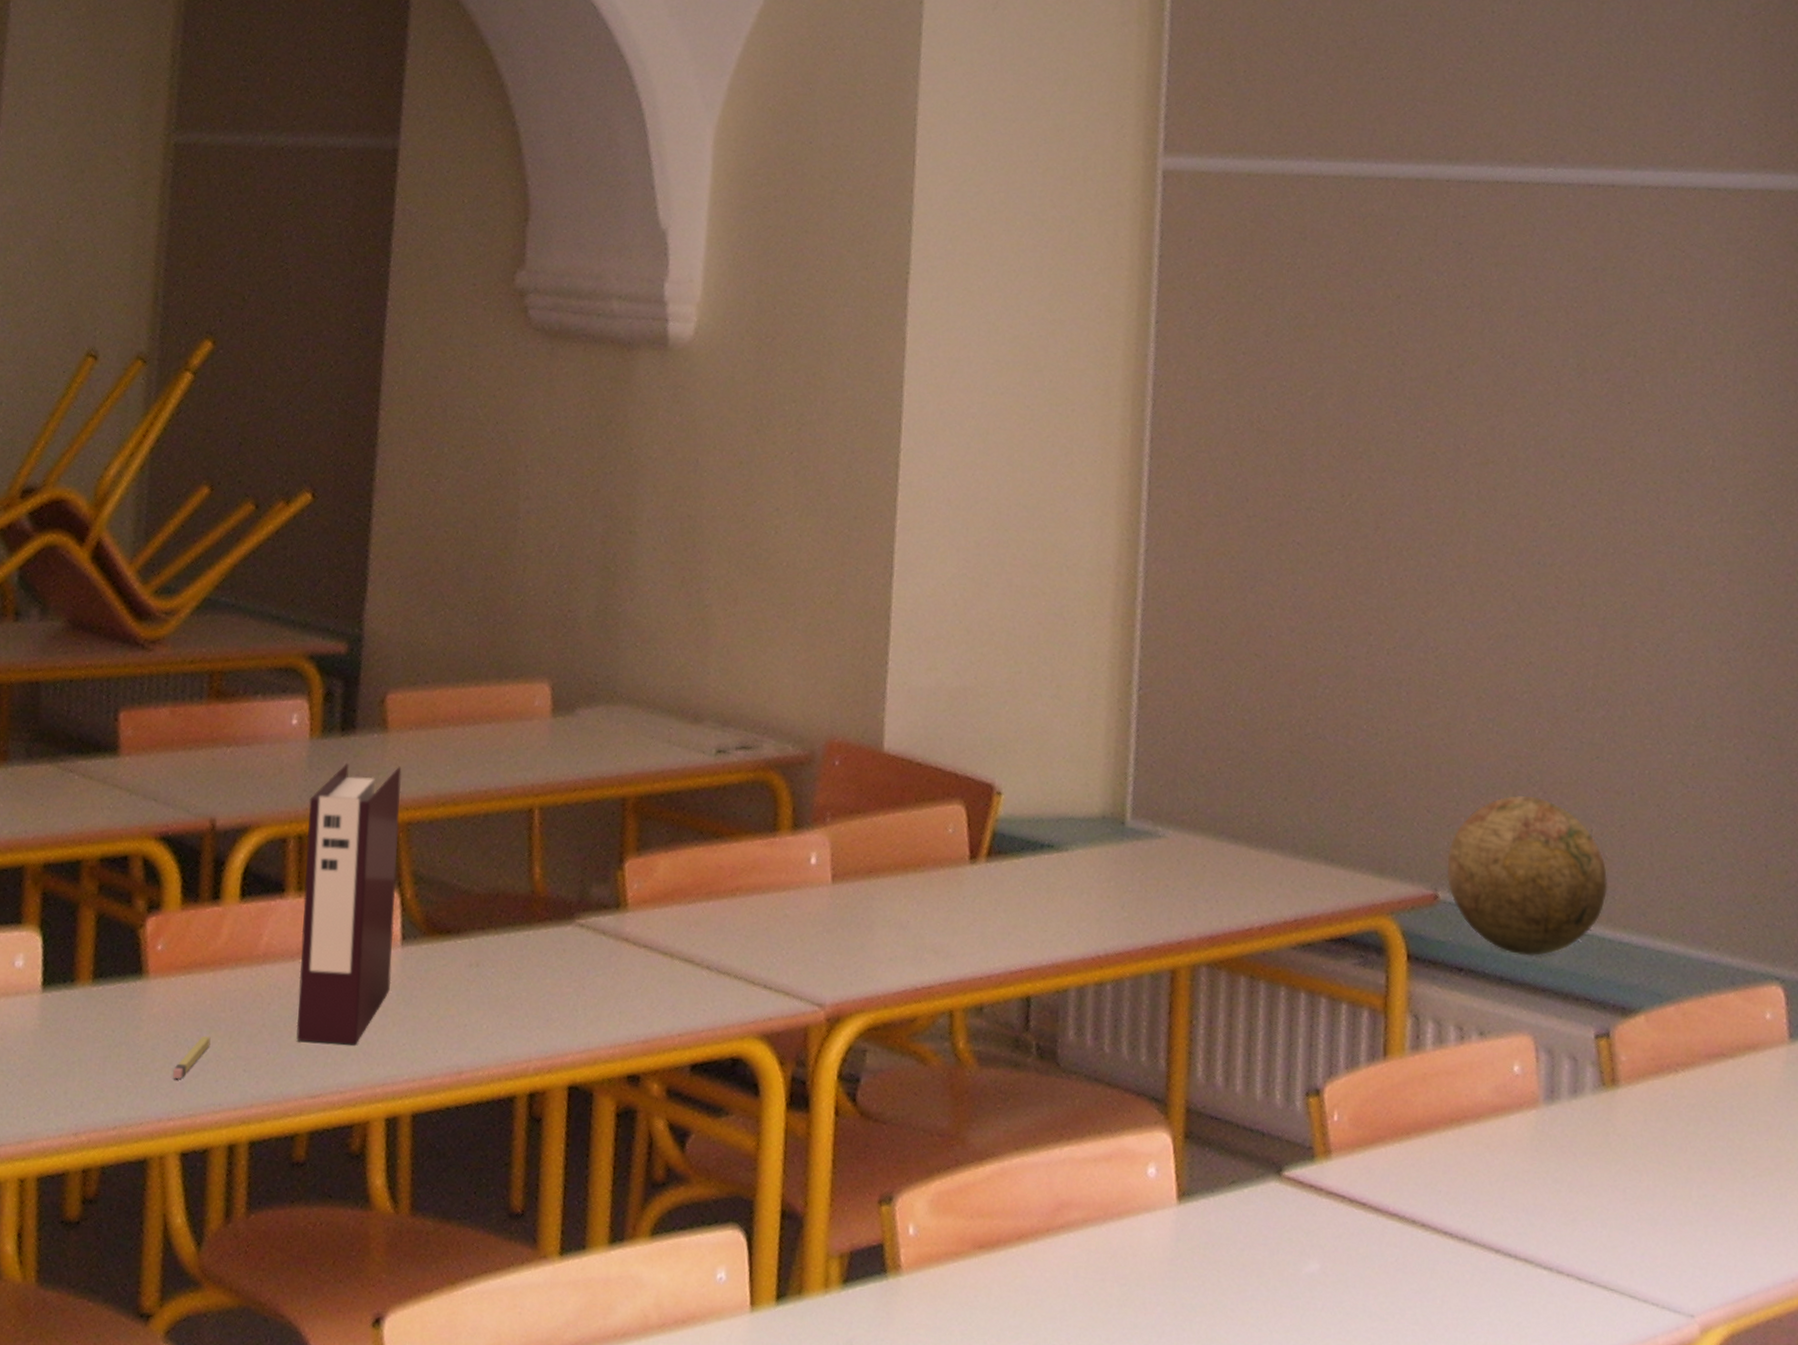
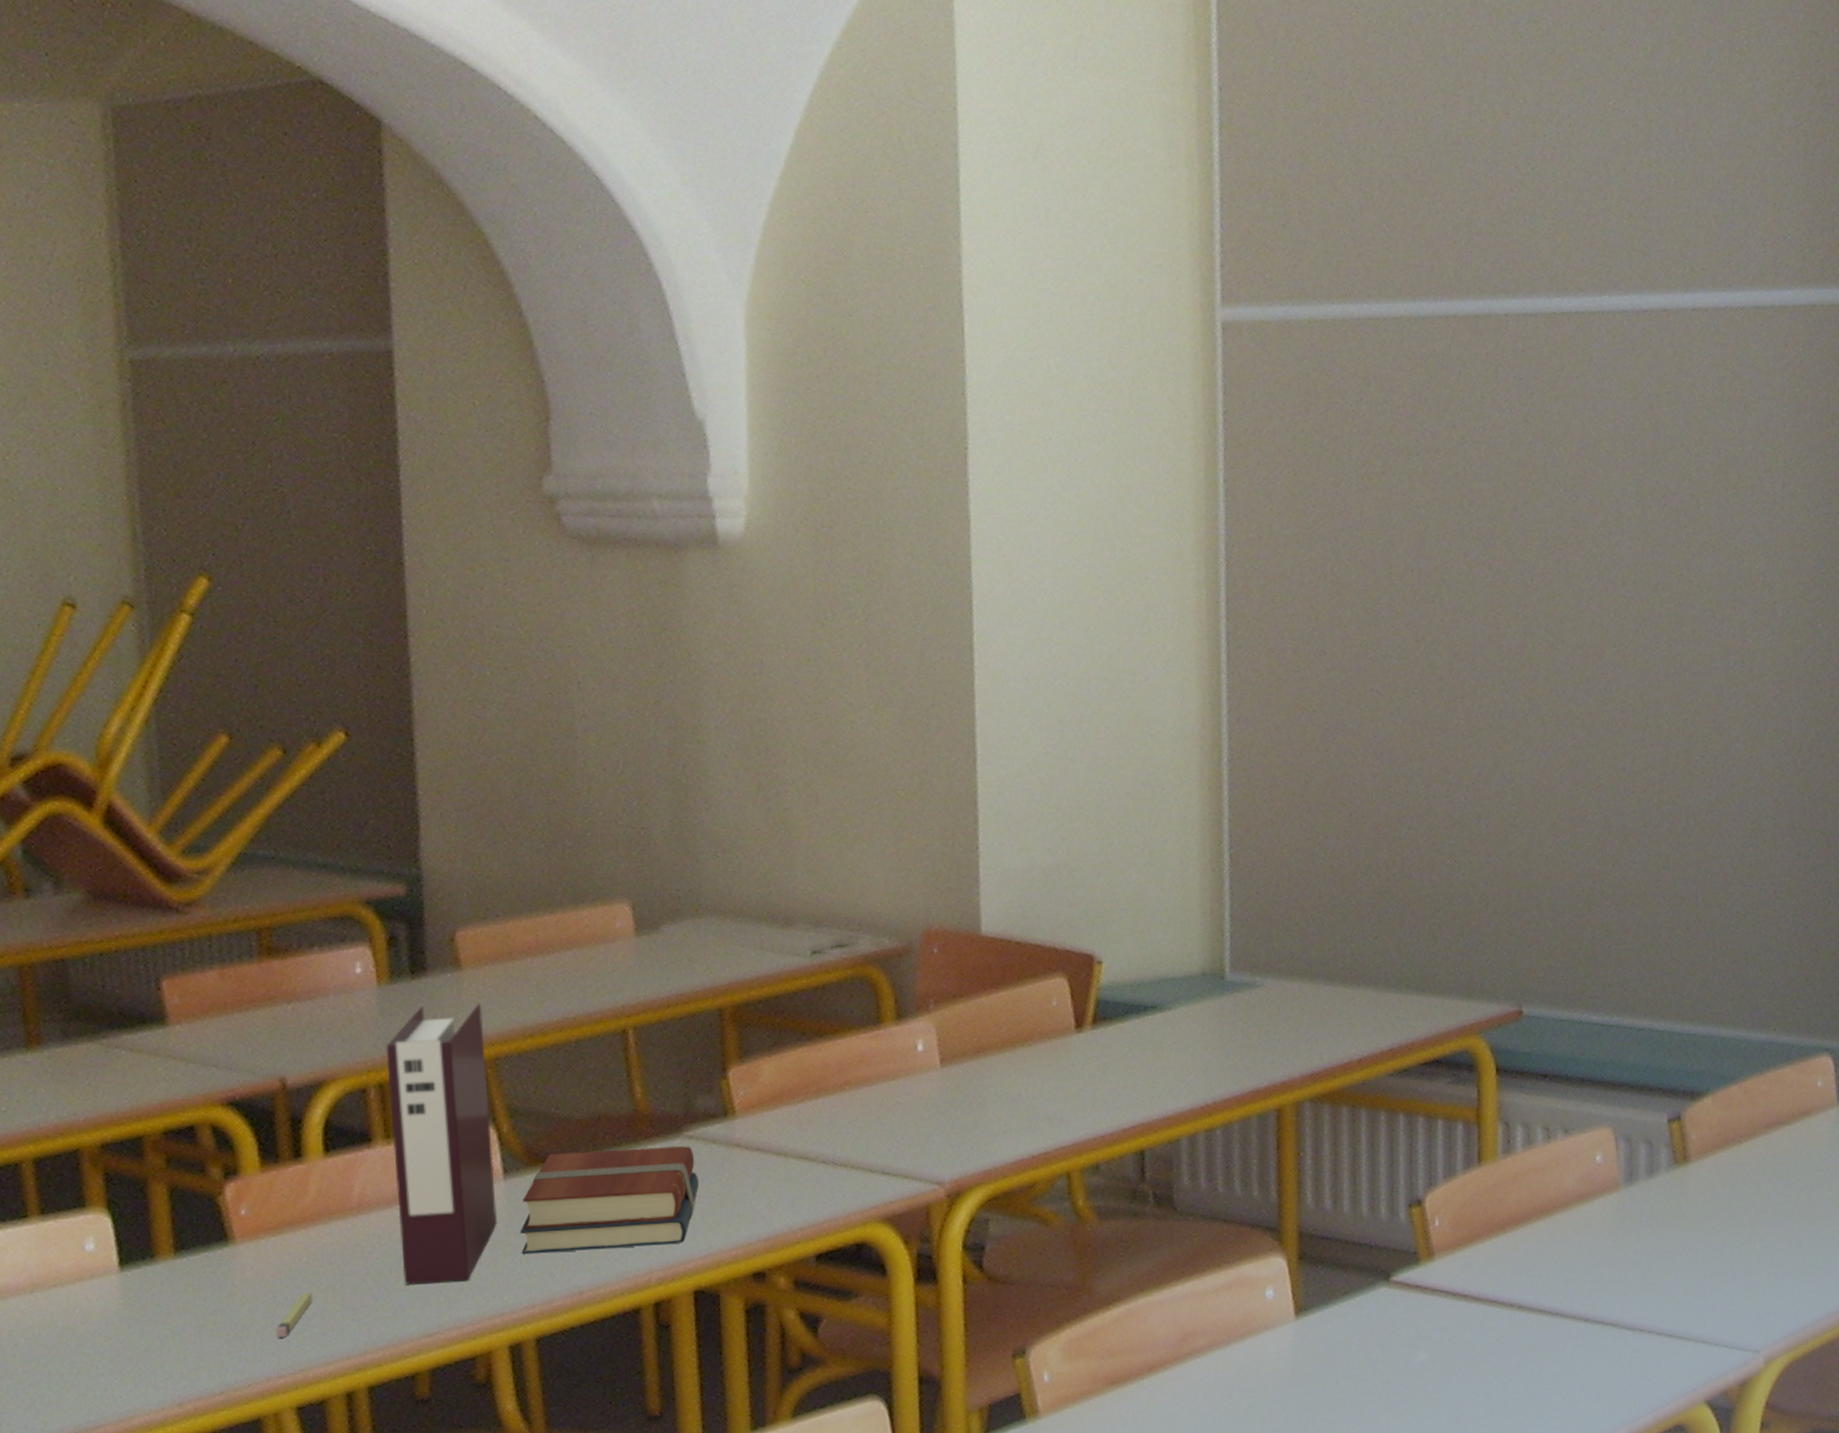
books: none [408,925,586,1034] -> present [520,1146,700,1255]
globe: present [1446,796,1608,956] -> none [1529,910,1676,1057]

